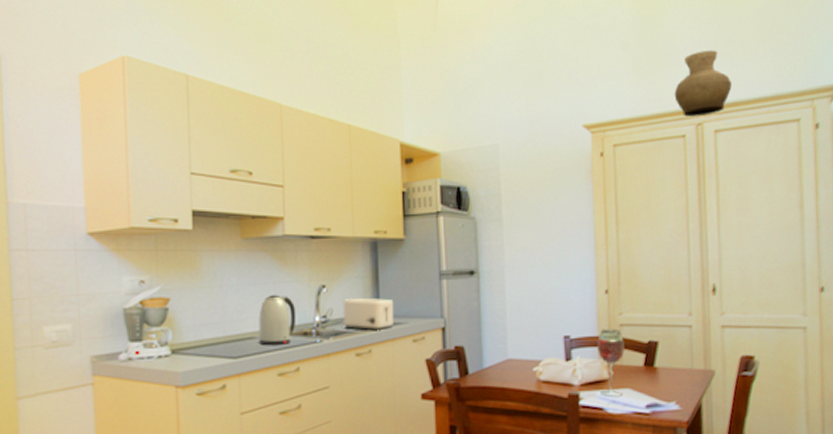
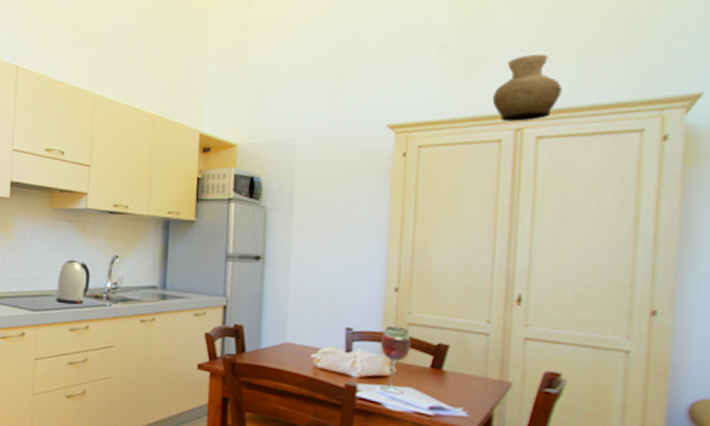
toaster: present [343,297,394,331] -> none [131,269,180,302]

